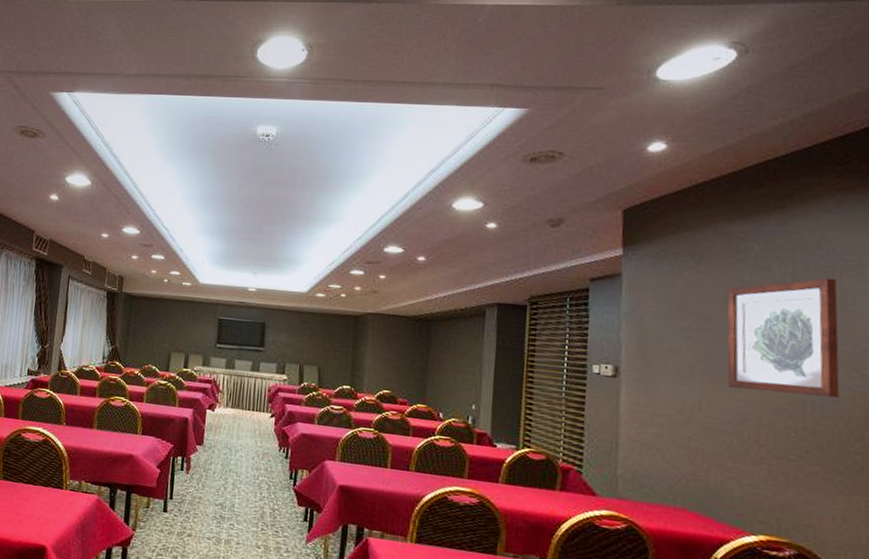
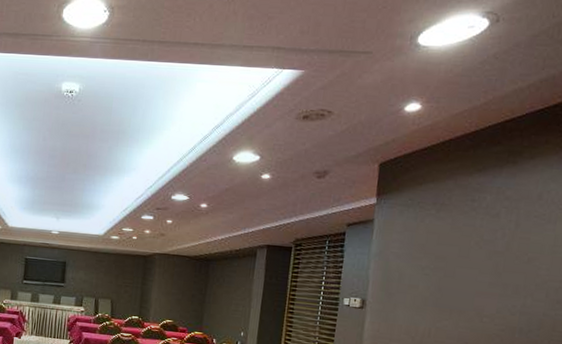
wall art: present [727,278,840,398] -> none [453,224,552,325]

